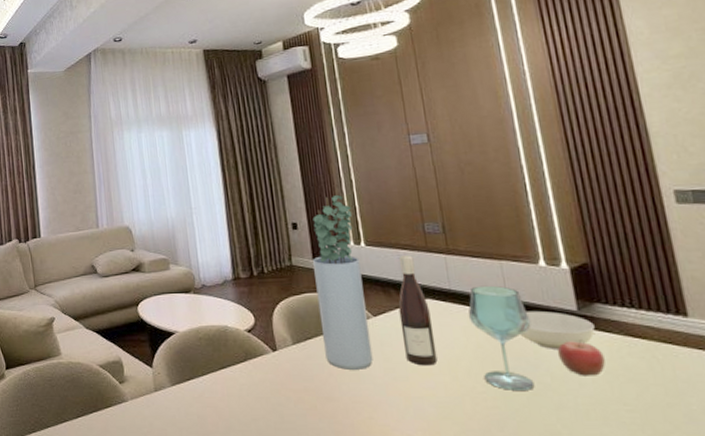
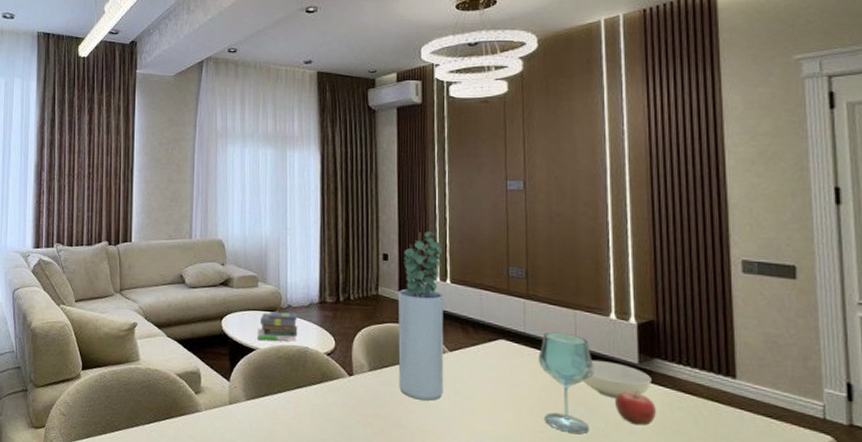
books: none [175,292,216,324] -> present [258,312,298,342]
bottle: present [398,255,438,366] -> none [474,296,504,403]

